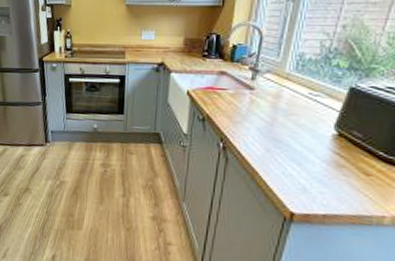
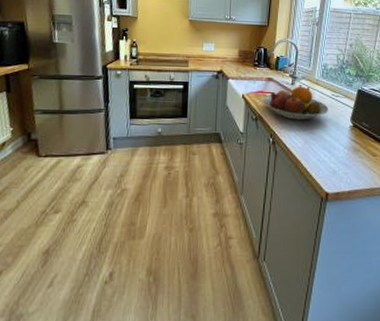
fruit bowl: none [212,80,302,124] -> present [263,85,329,120]

